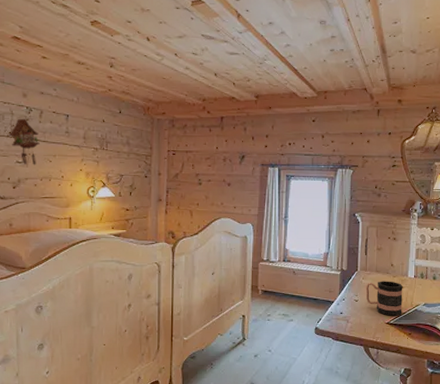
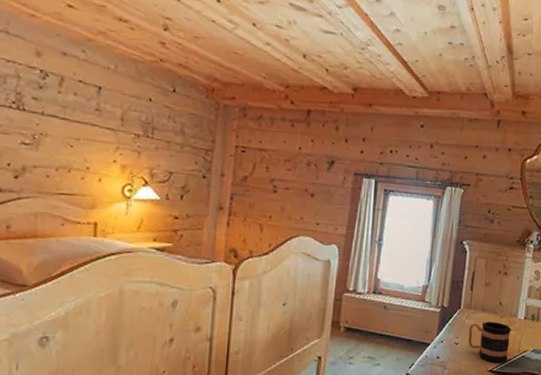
cuckoo clock: present [7,118,40,165] -> none [9,84,57,150]

